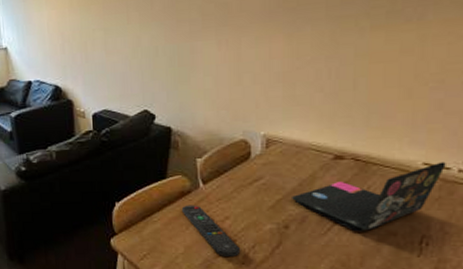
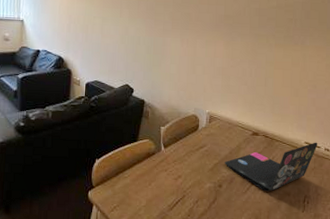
remote control: present [181,205,241,258] -> none [146,164,188,211]

